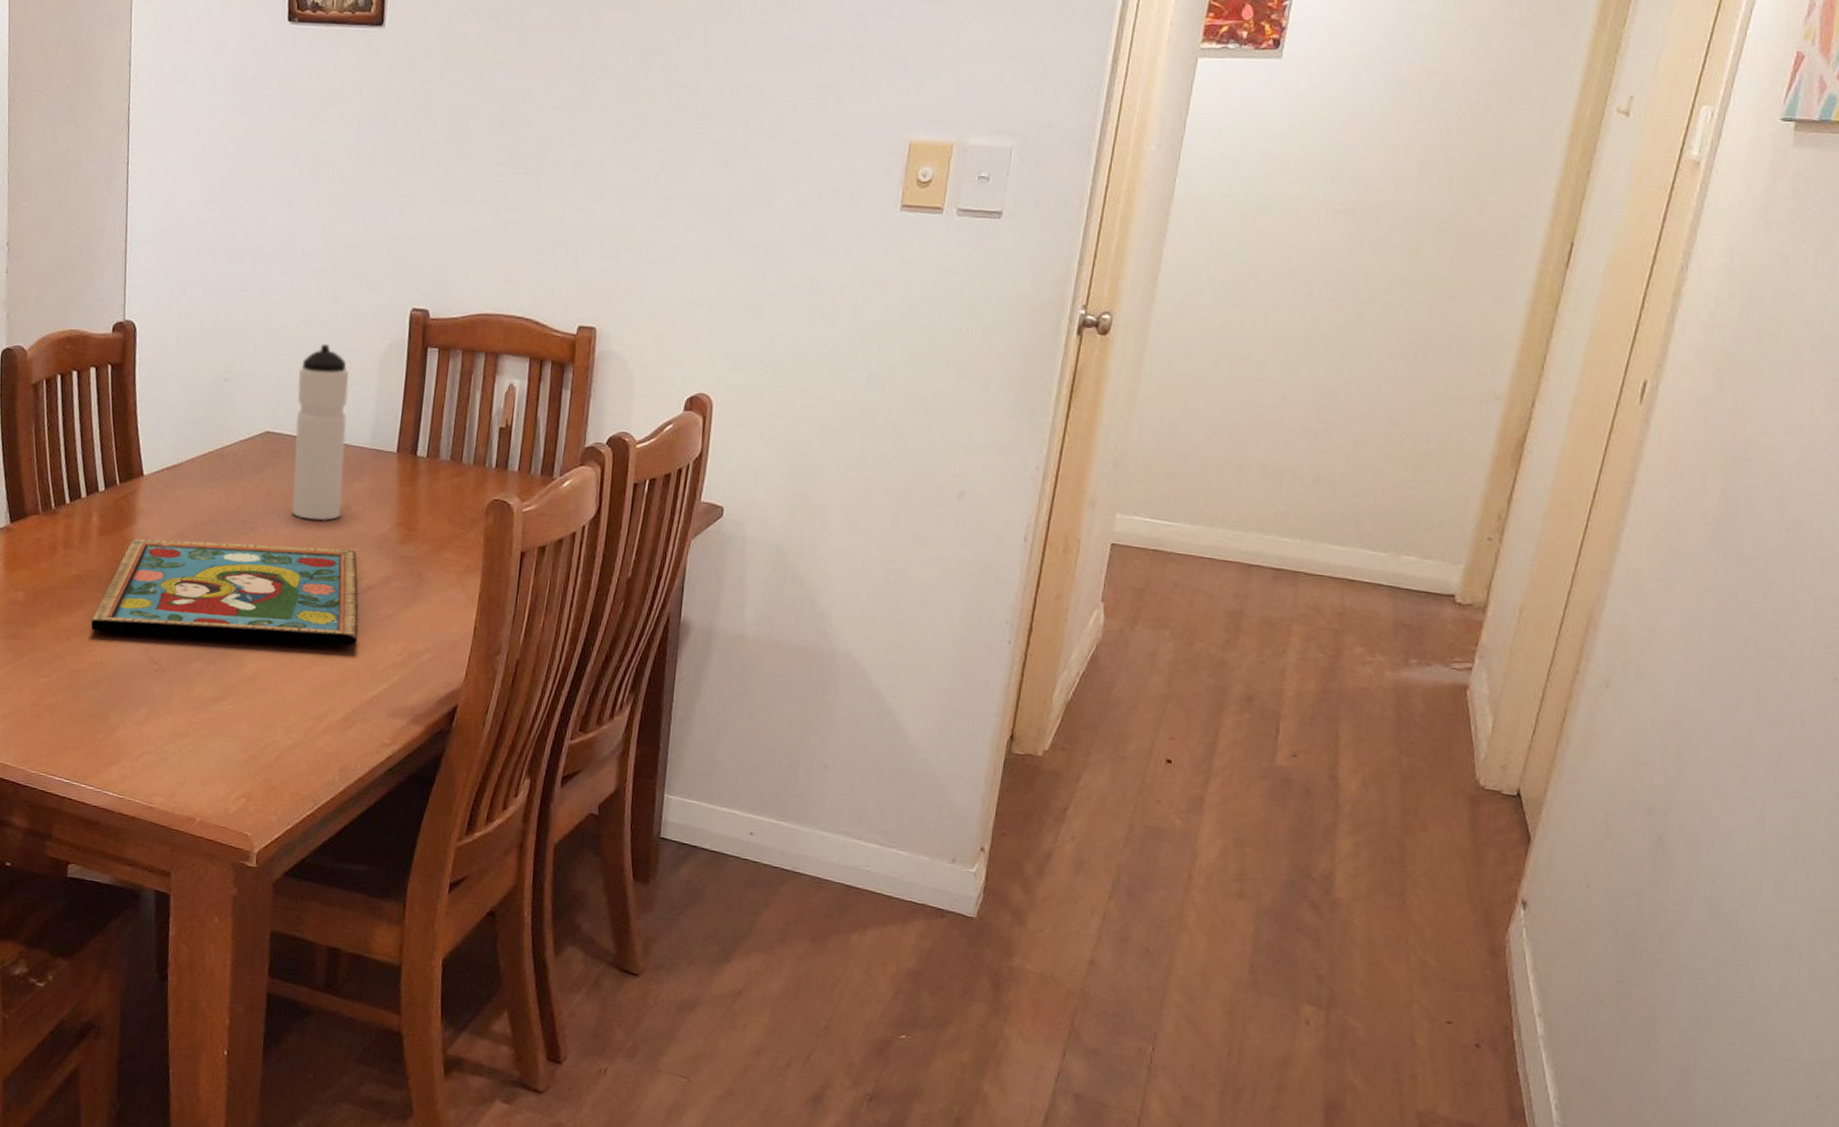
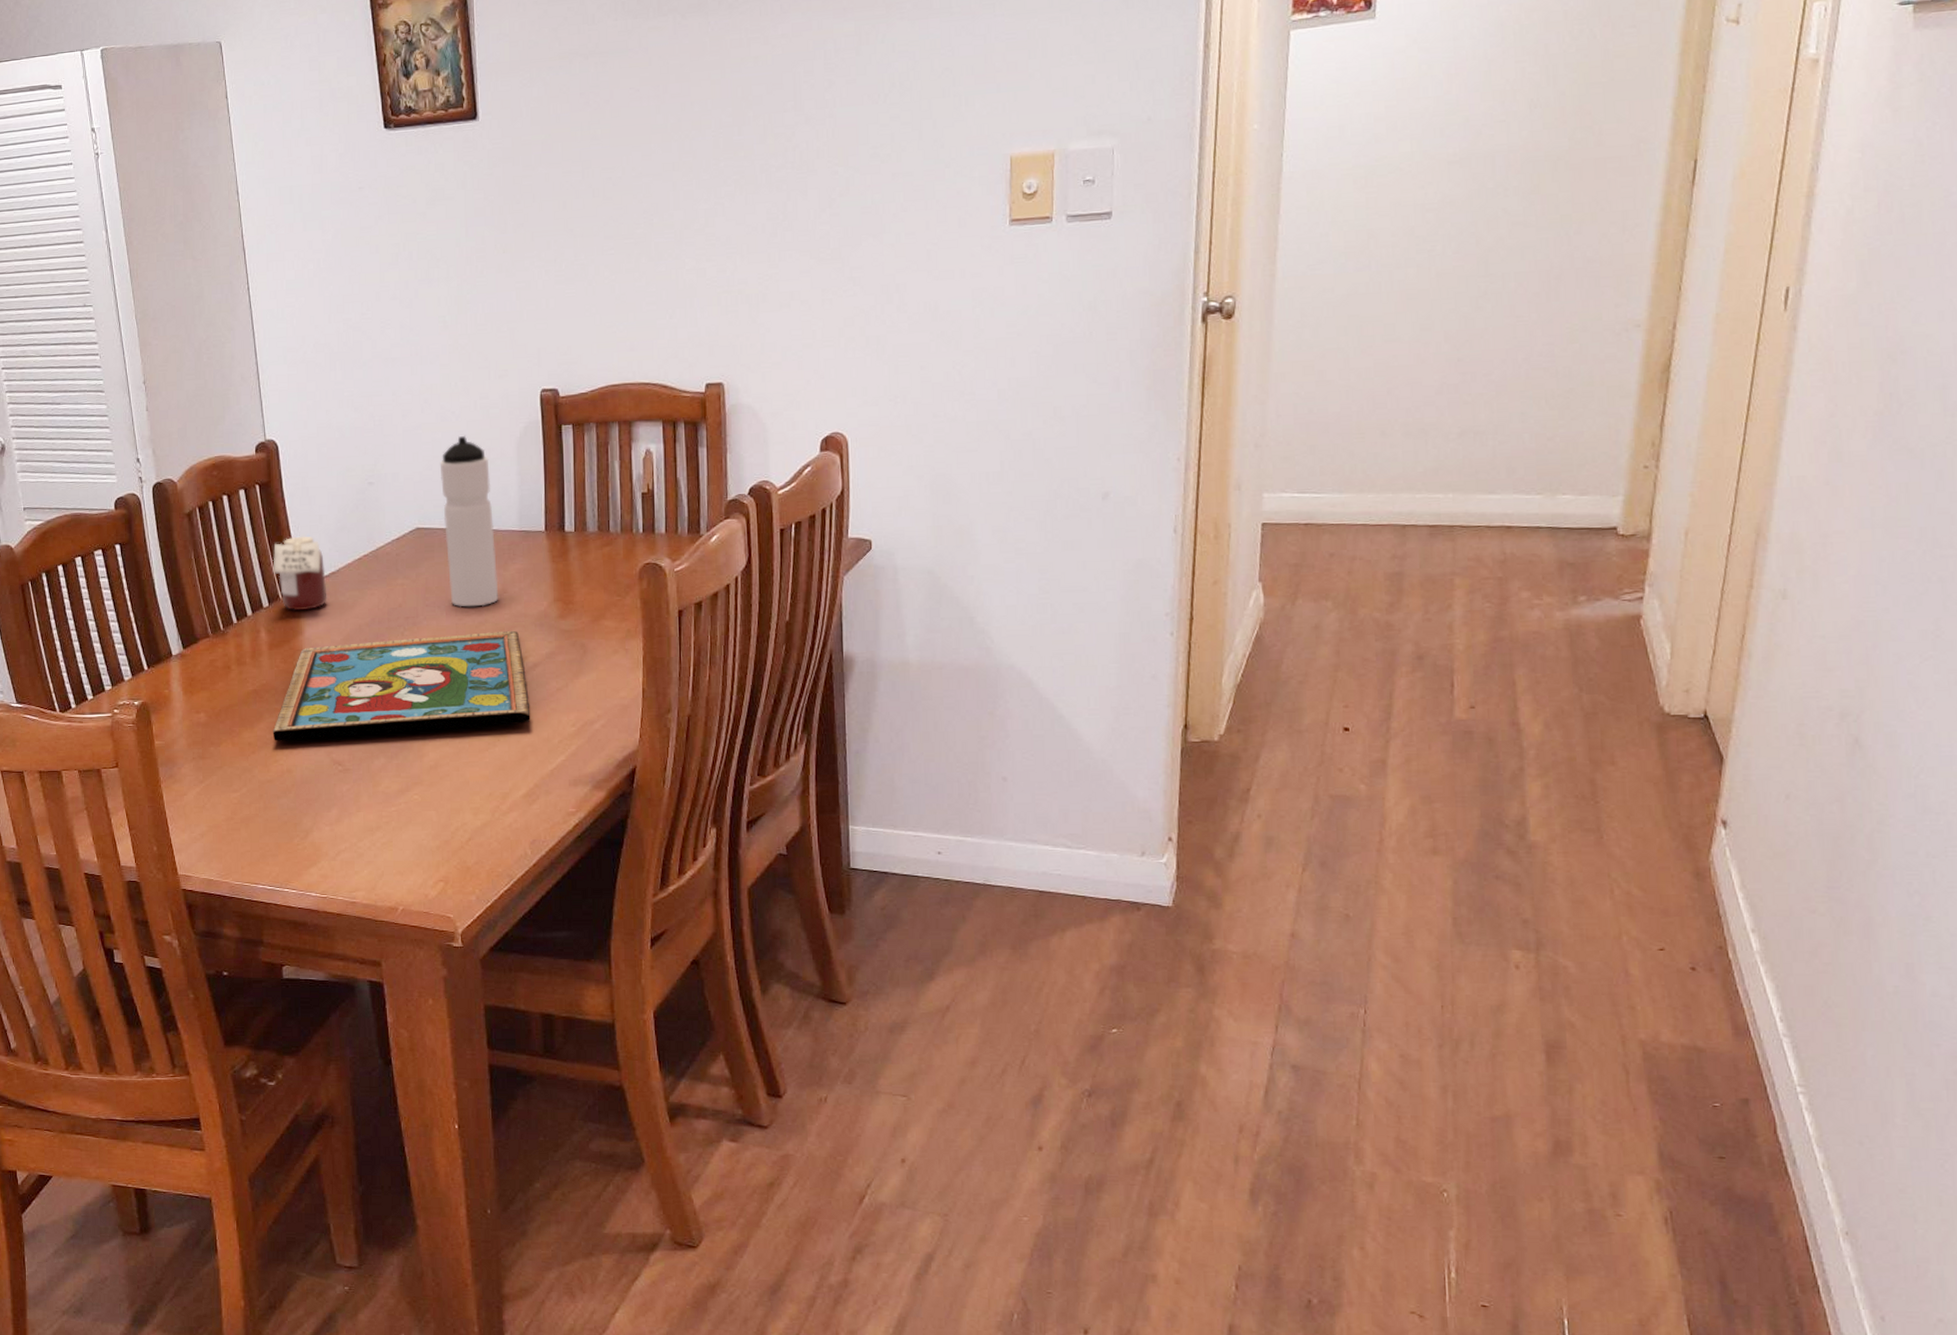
jar: none [113,423,168,501] -> present [272,536,327,611]

